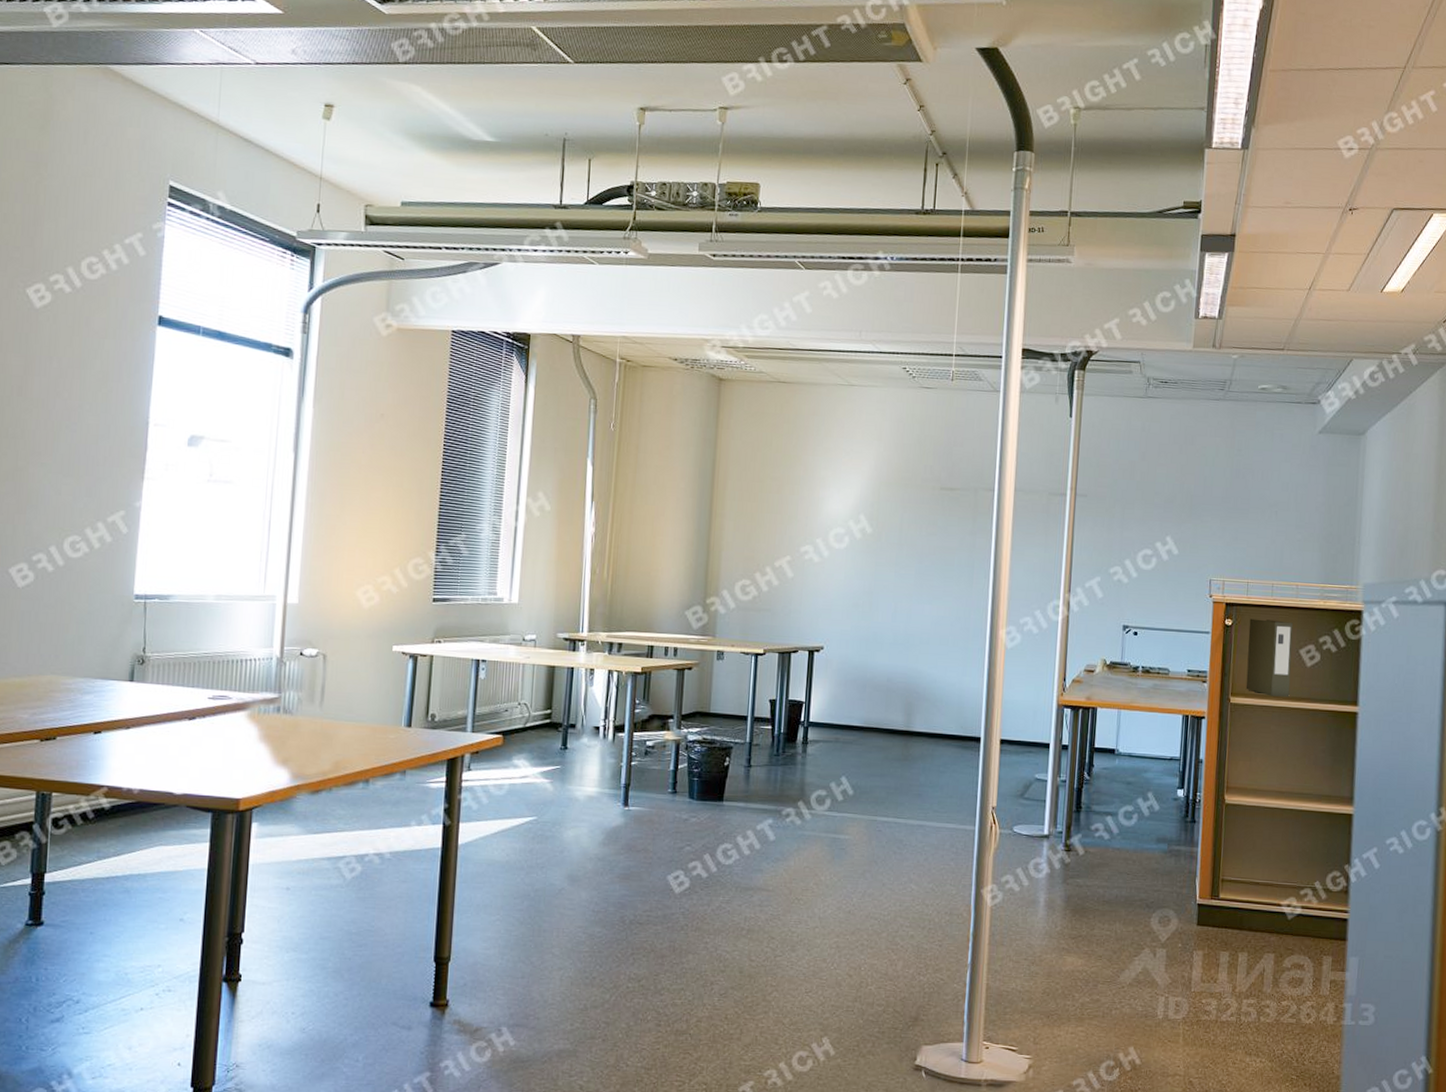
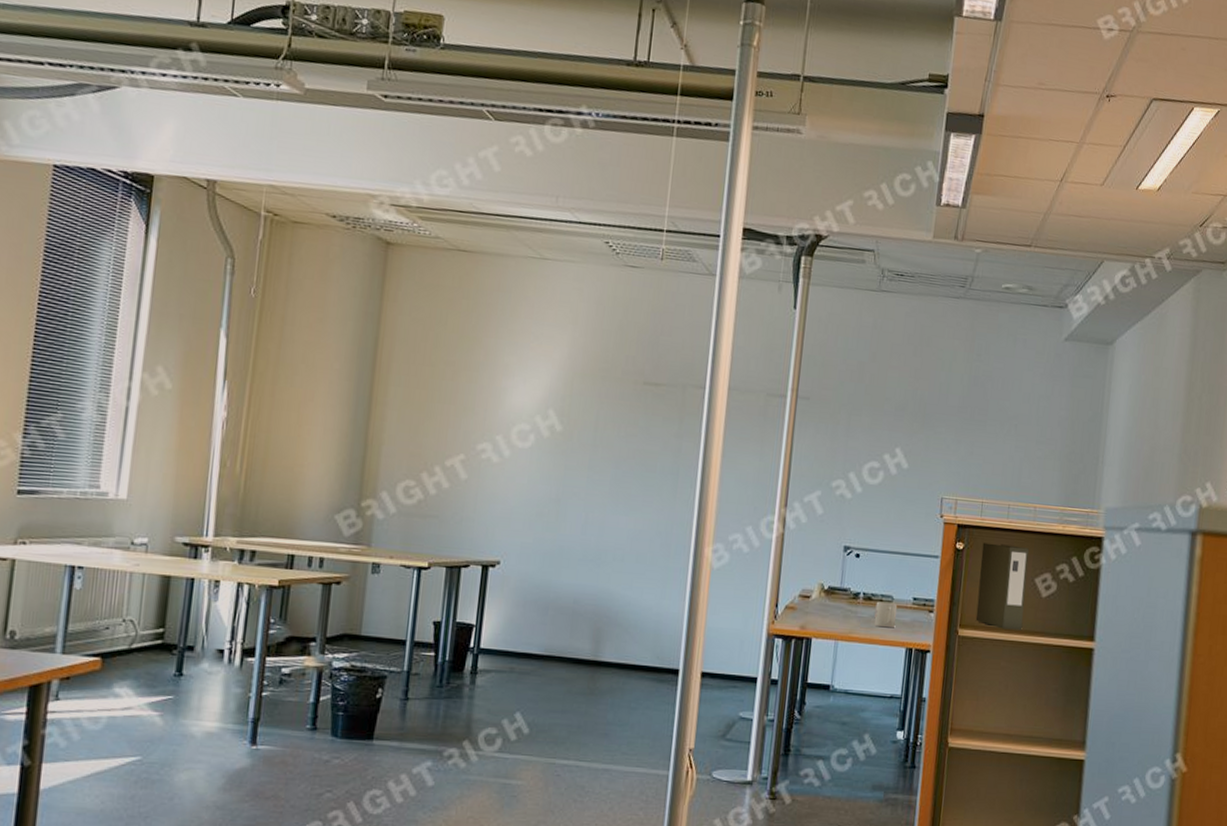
mug: none [1152,673,1174,698] -> present [874,601,897,628]

